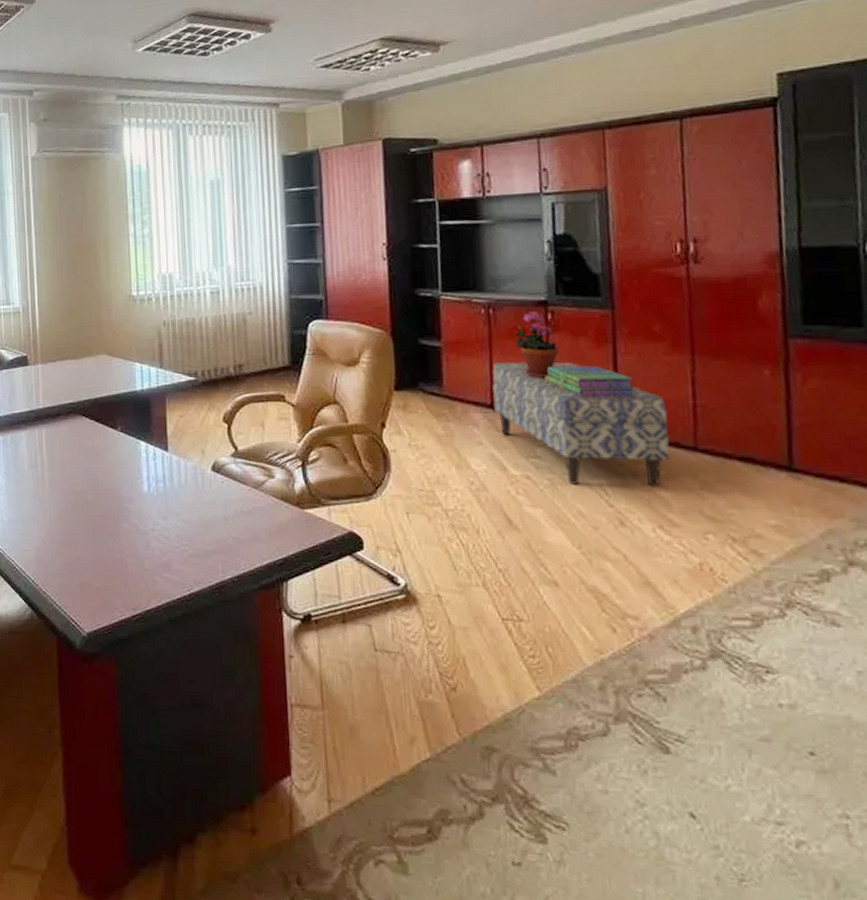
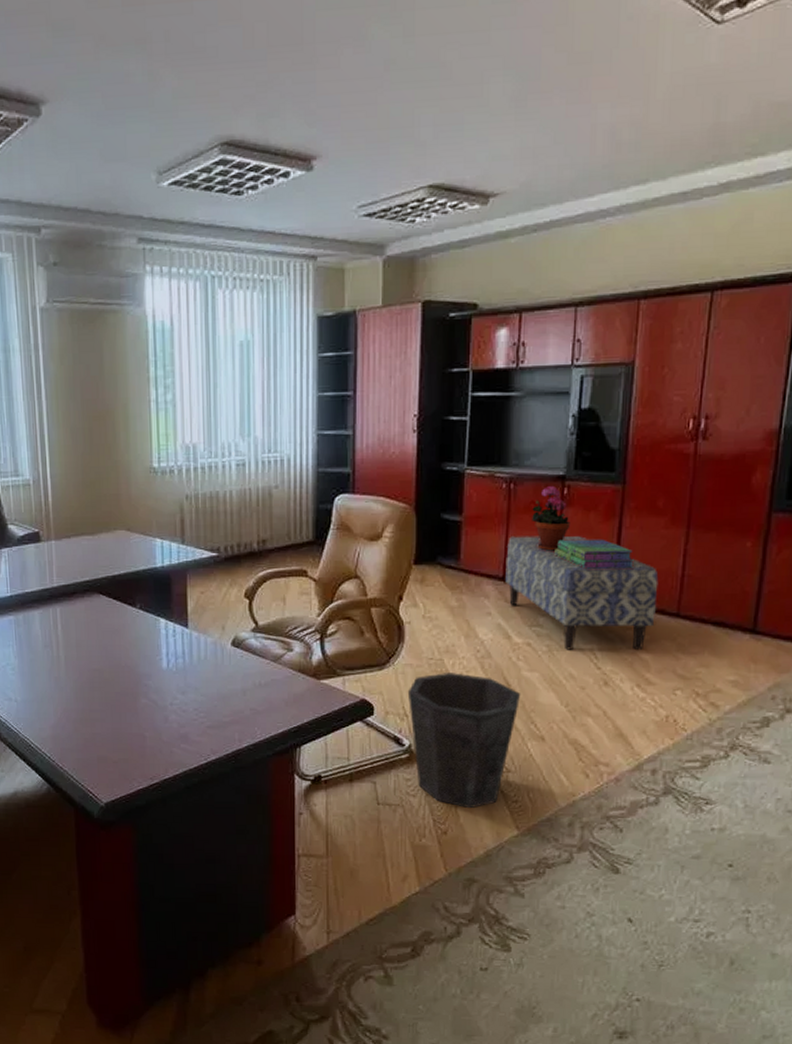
waste bin: none [398,506,526,662] -> present [407,673,521,809]

